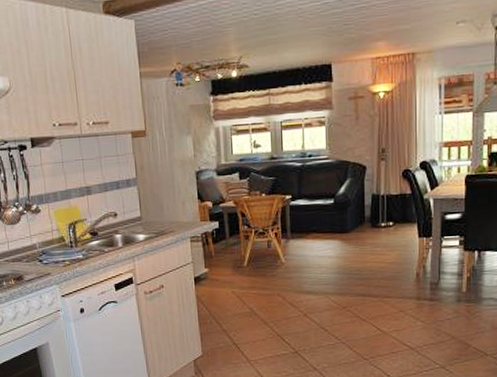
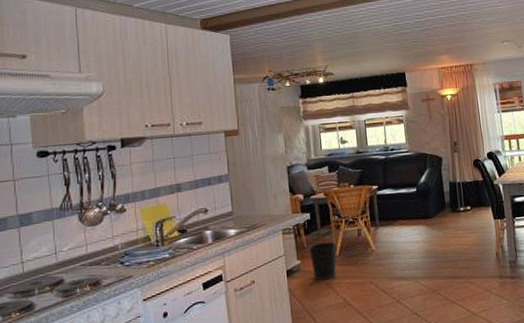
wastebasket: none [217,251,245,289] -> present [309,241,337,280]

